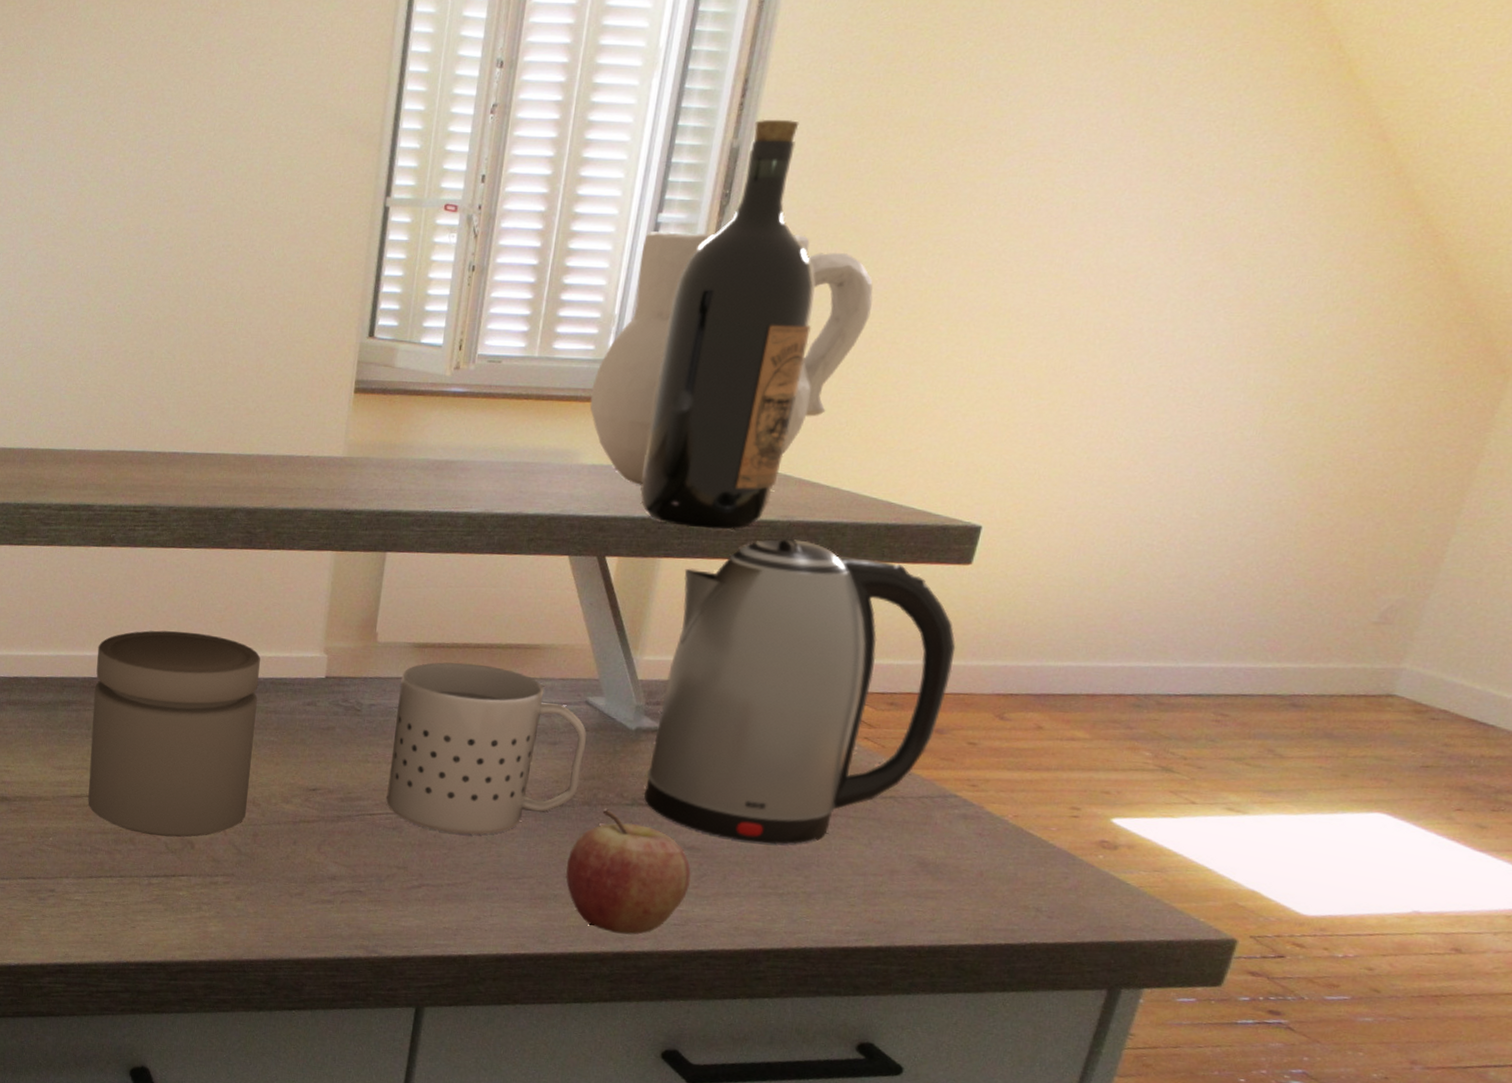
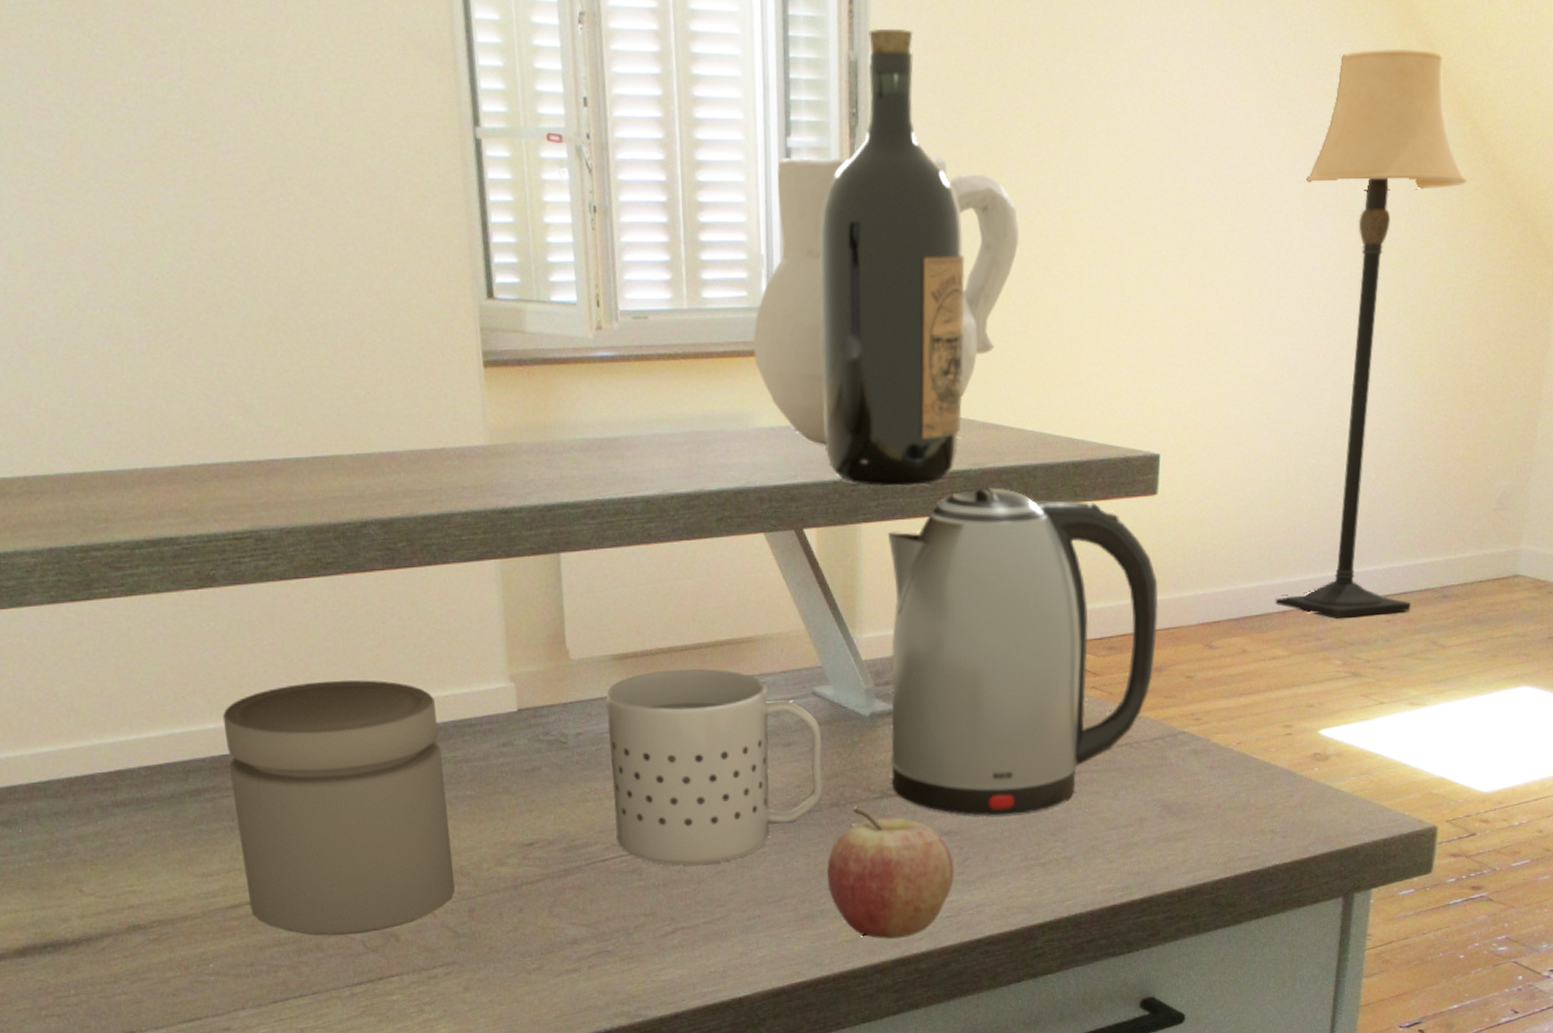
lamp: none [1084,143,1407,715] -> present [1275,48,1468,619]

